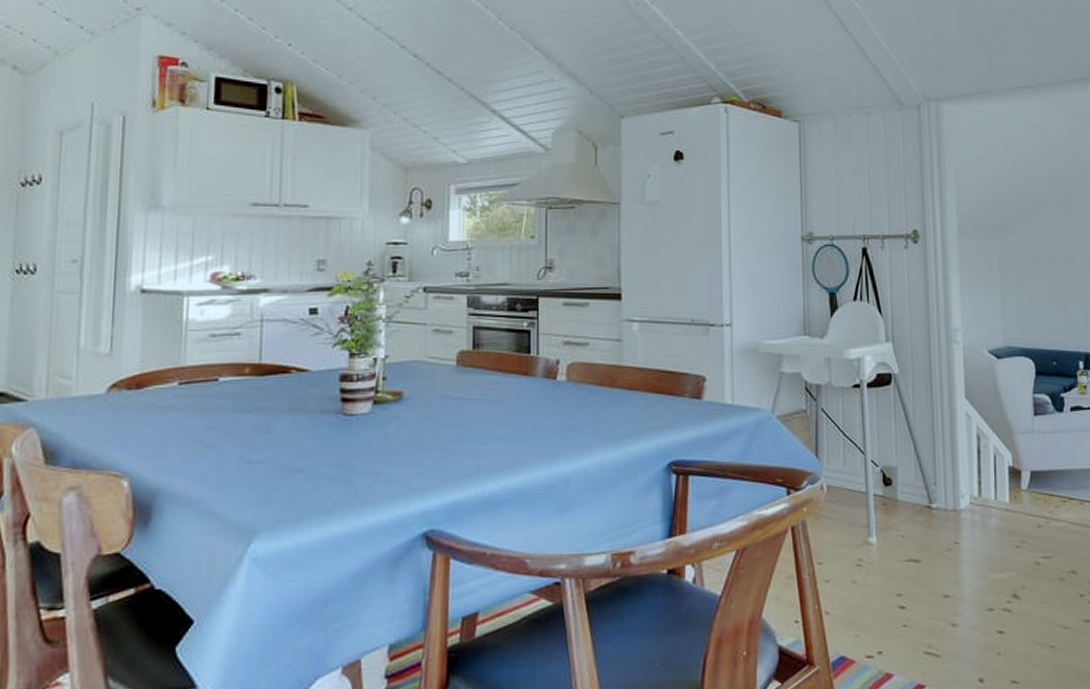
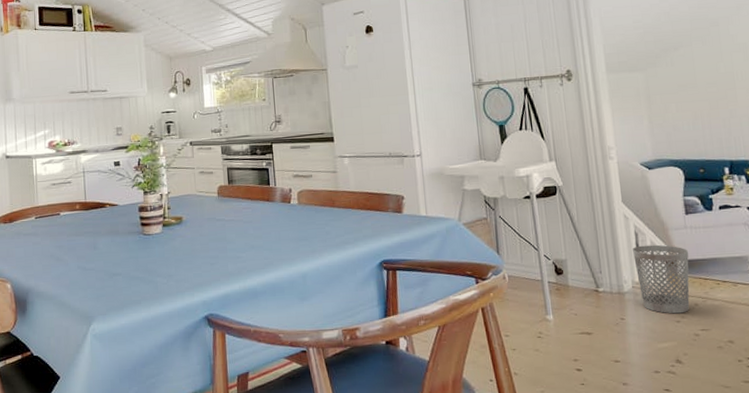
wastebasket: none [972,451,1034,538] -> present [632,244,690,314]

